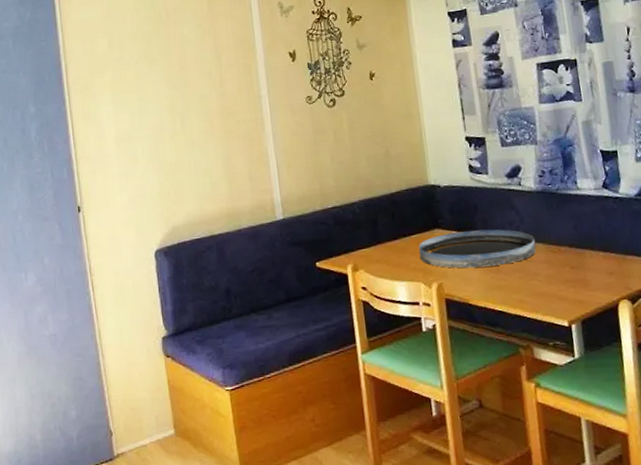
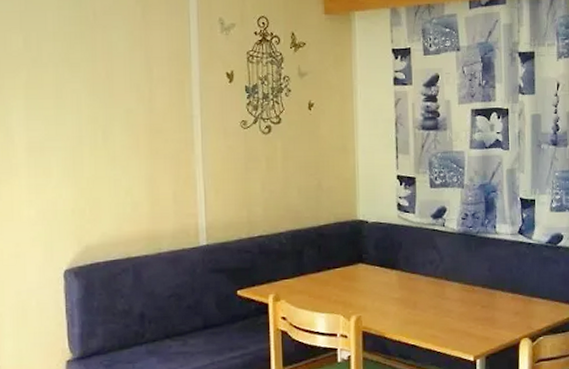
tray: present [418,229,537,268] -> none [341,266,453,303]

